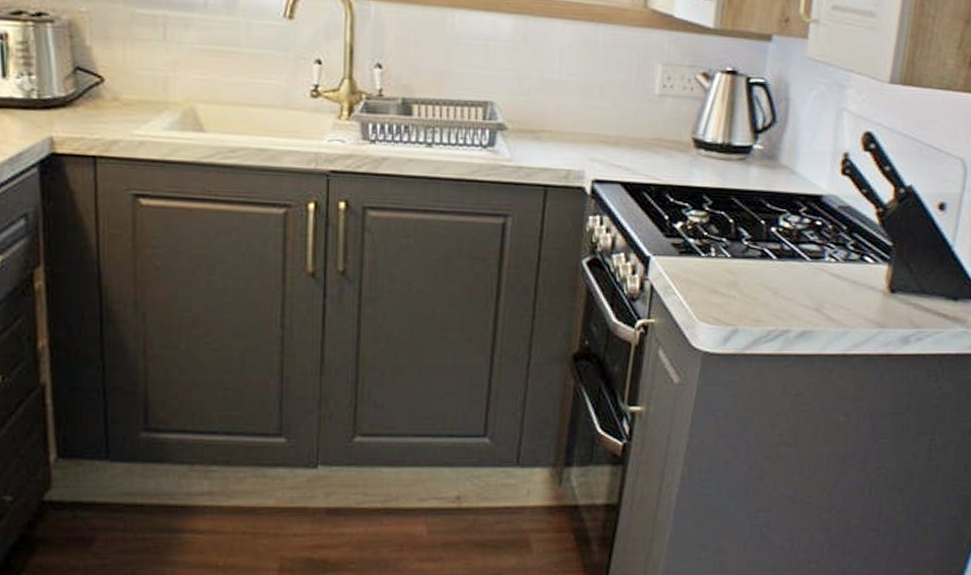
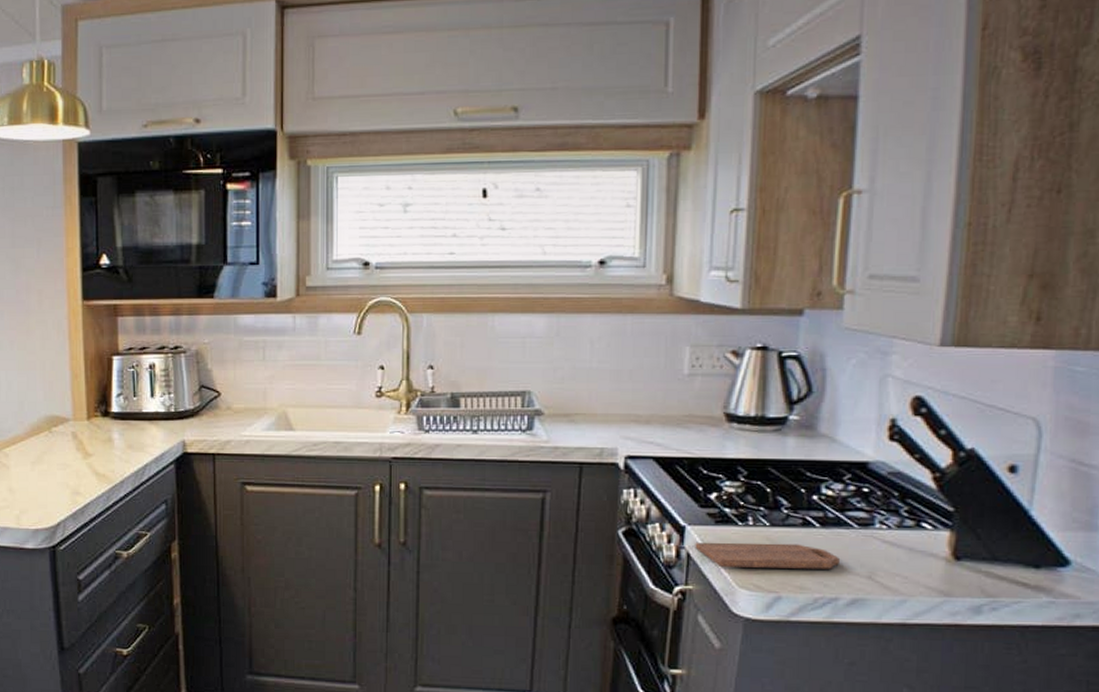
cutting board: none [658,273,793,302] -> present [695,542,841,569]

